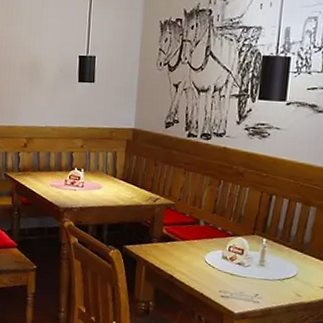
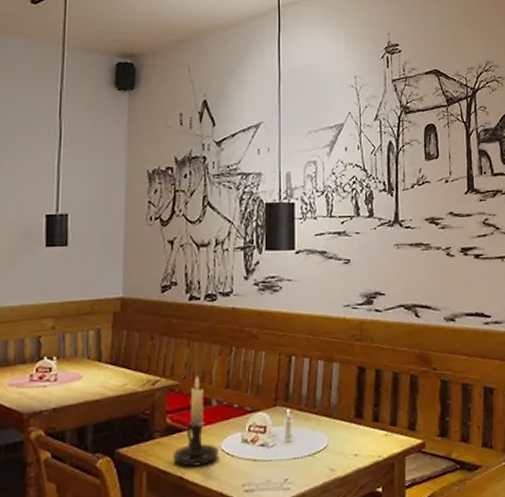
candle holder: none [166,199,203,270] -> present [173,375,219,467]

